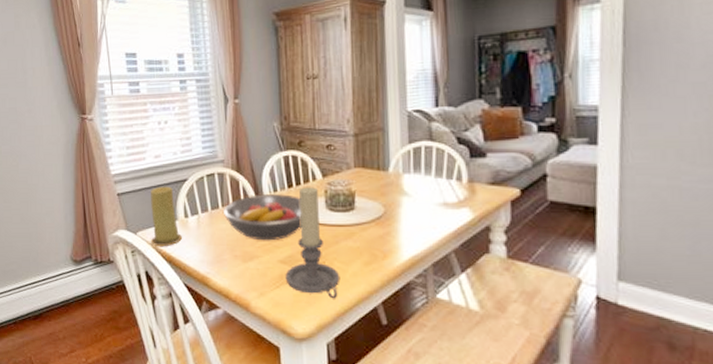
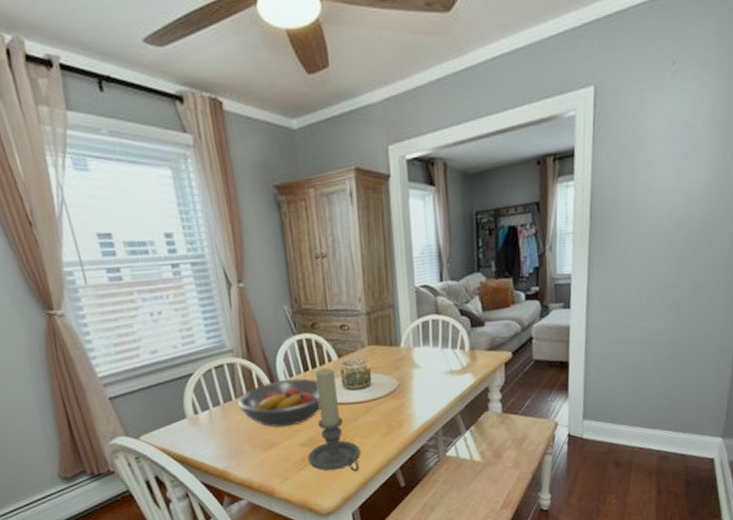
candle: present [151,186,183,246] -> none [150,383,195,448]

